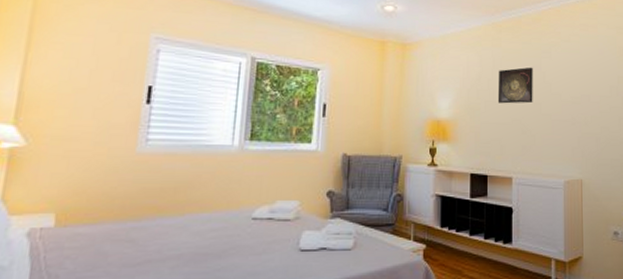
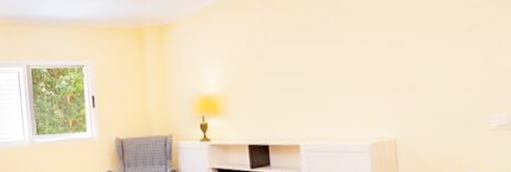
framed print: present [497,67,533,104] -> none [272,21,320,69]

